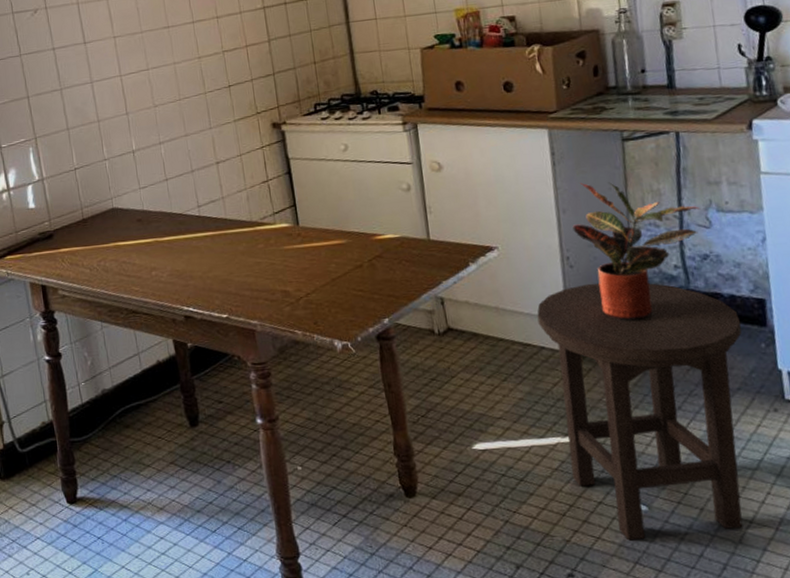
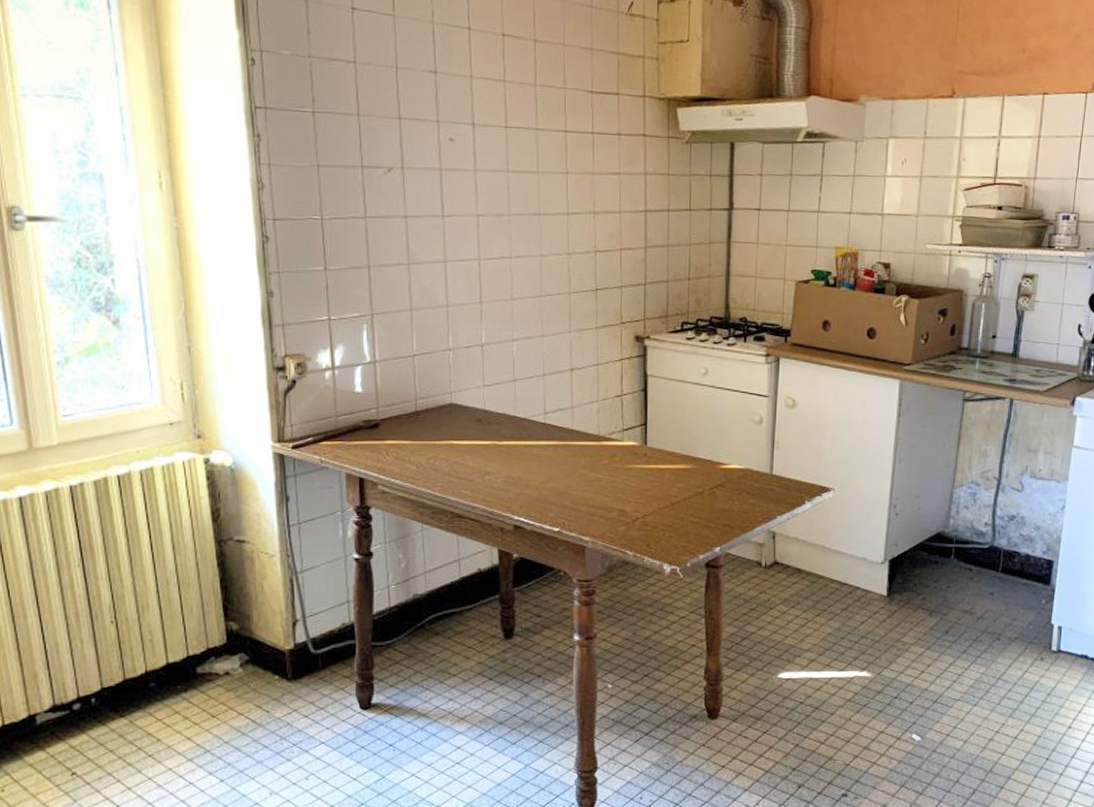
stool: present [537,282,743,541] -> none [858,532,1030,766]
potted plant: present [572,182,700,320] -> none [904,435,1017,568]

